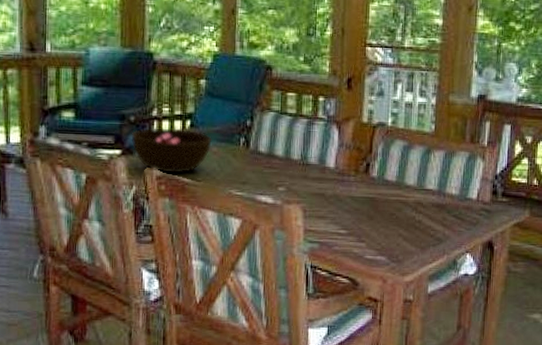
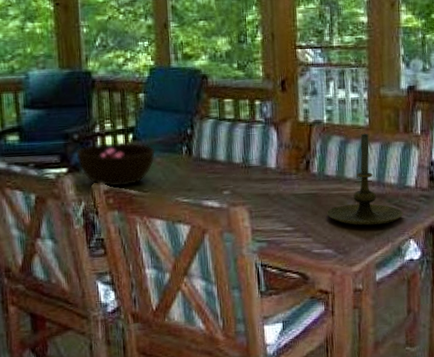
candle holder: none [382,140,462,236] -> present [326,133,404,226]

